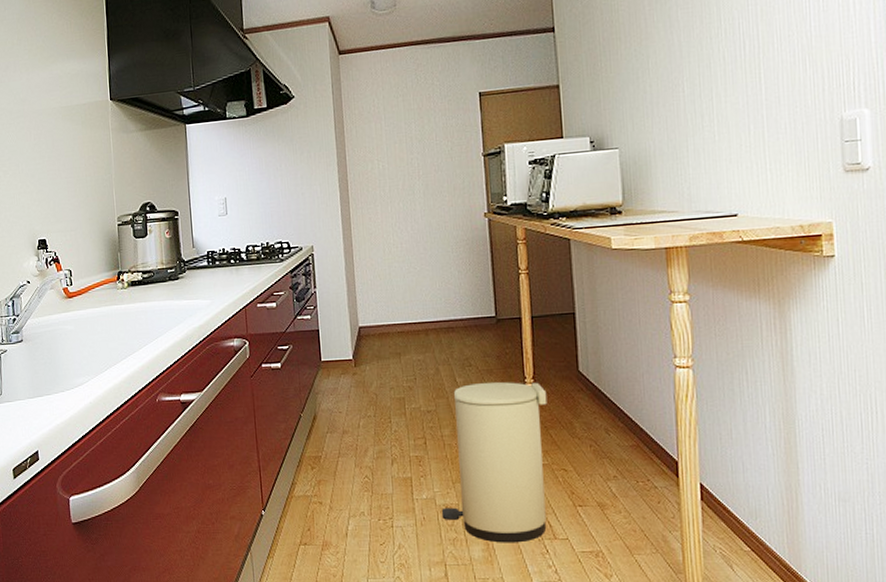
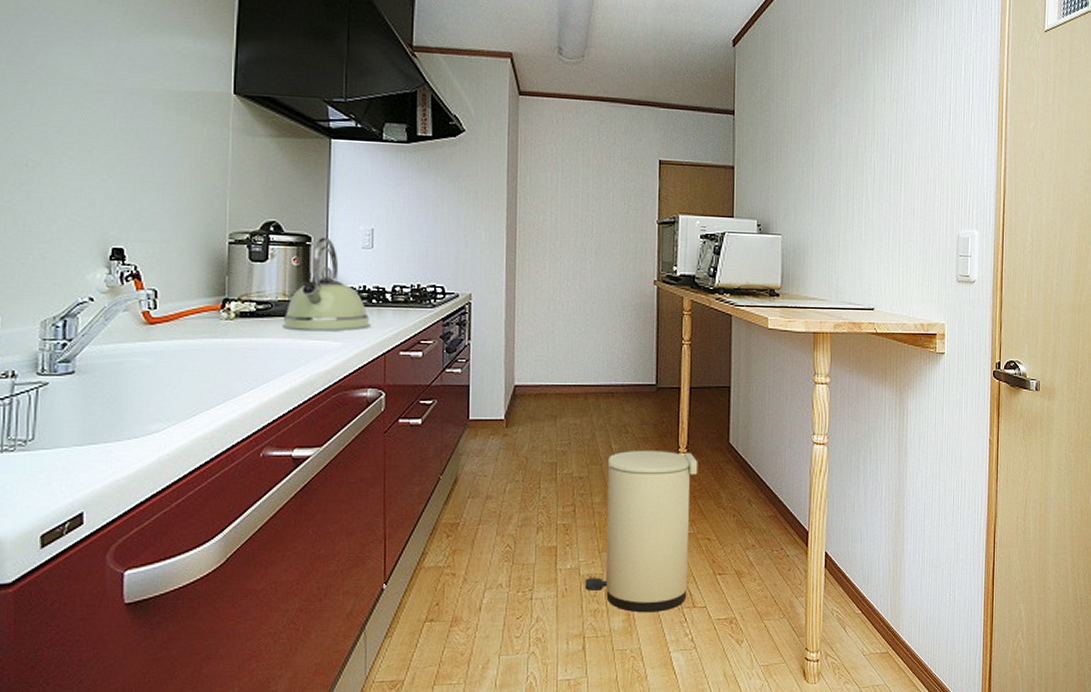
kettle: none [163,210,231,294] -> present [282,237,370,332]

